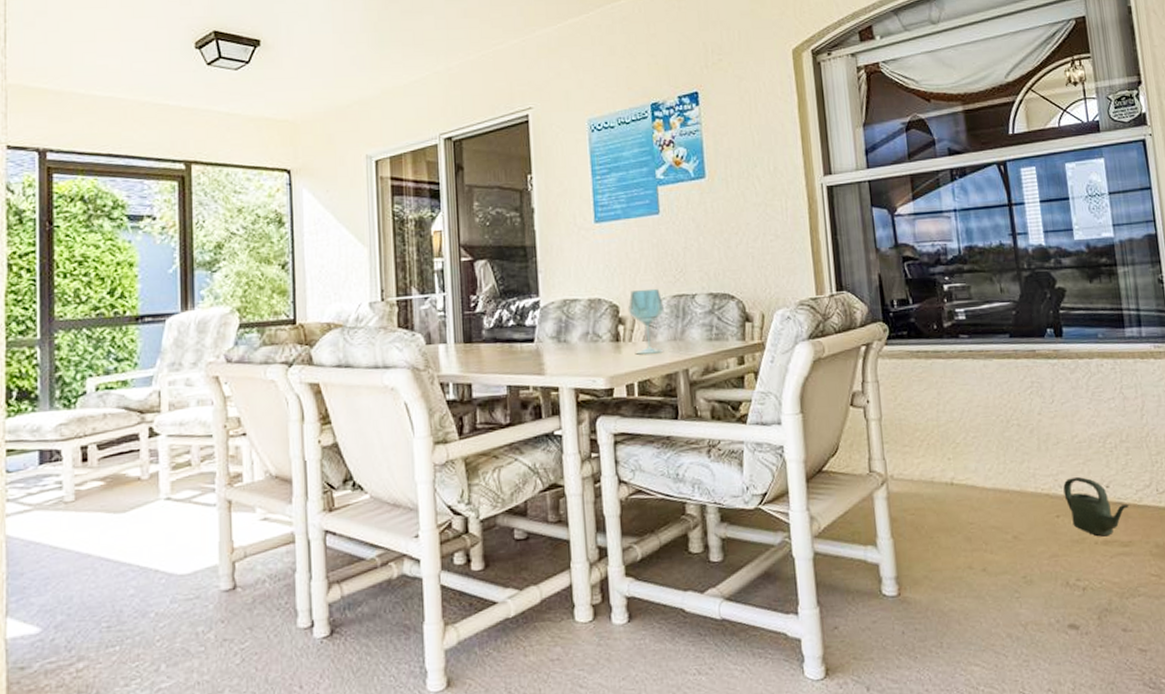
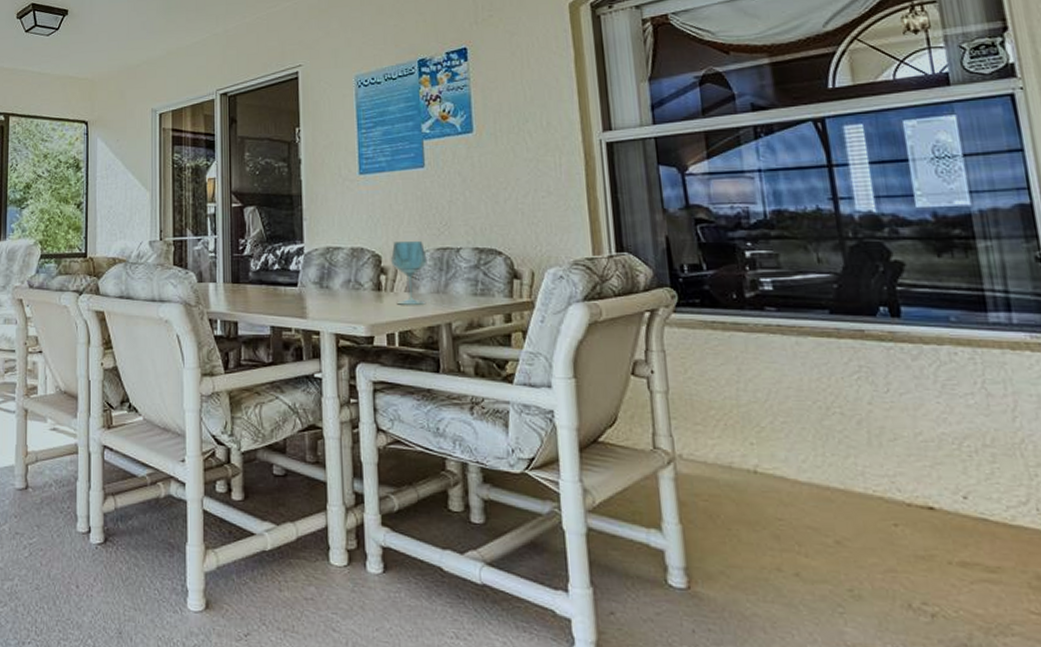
watering can: present [1063,476,1129,537] -> none [903,481,996,557]

